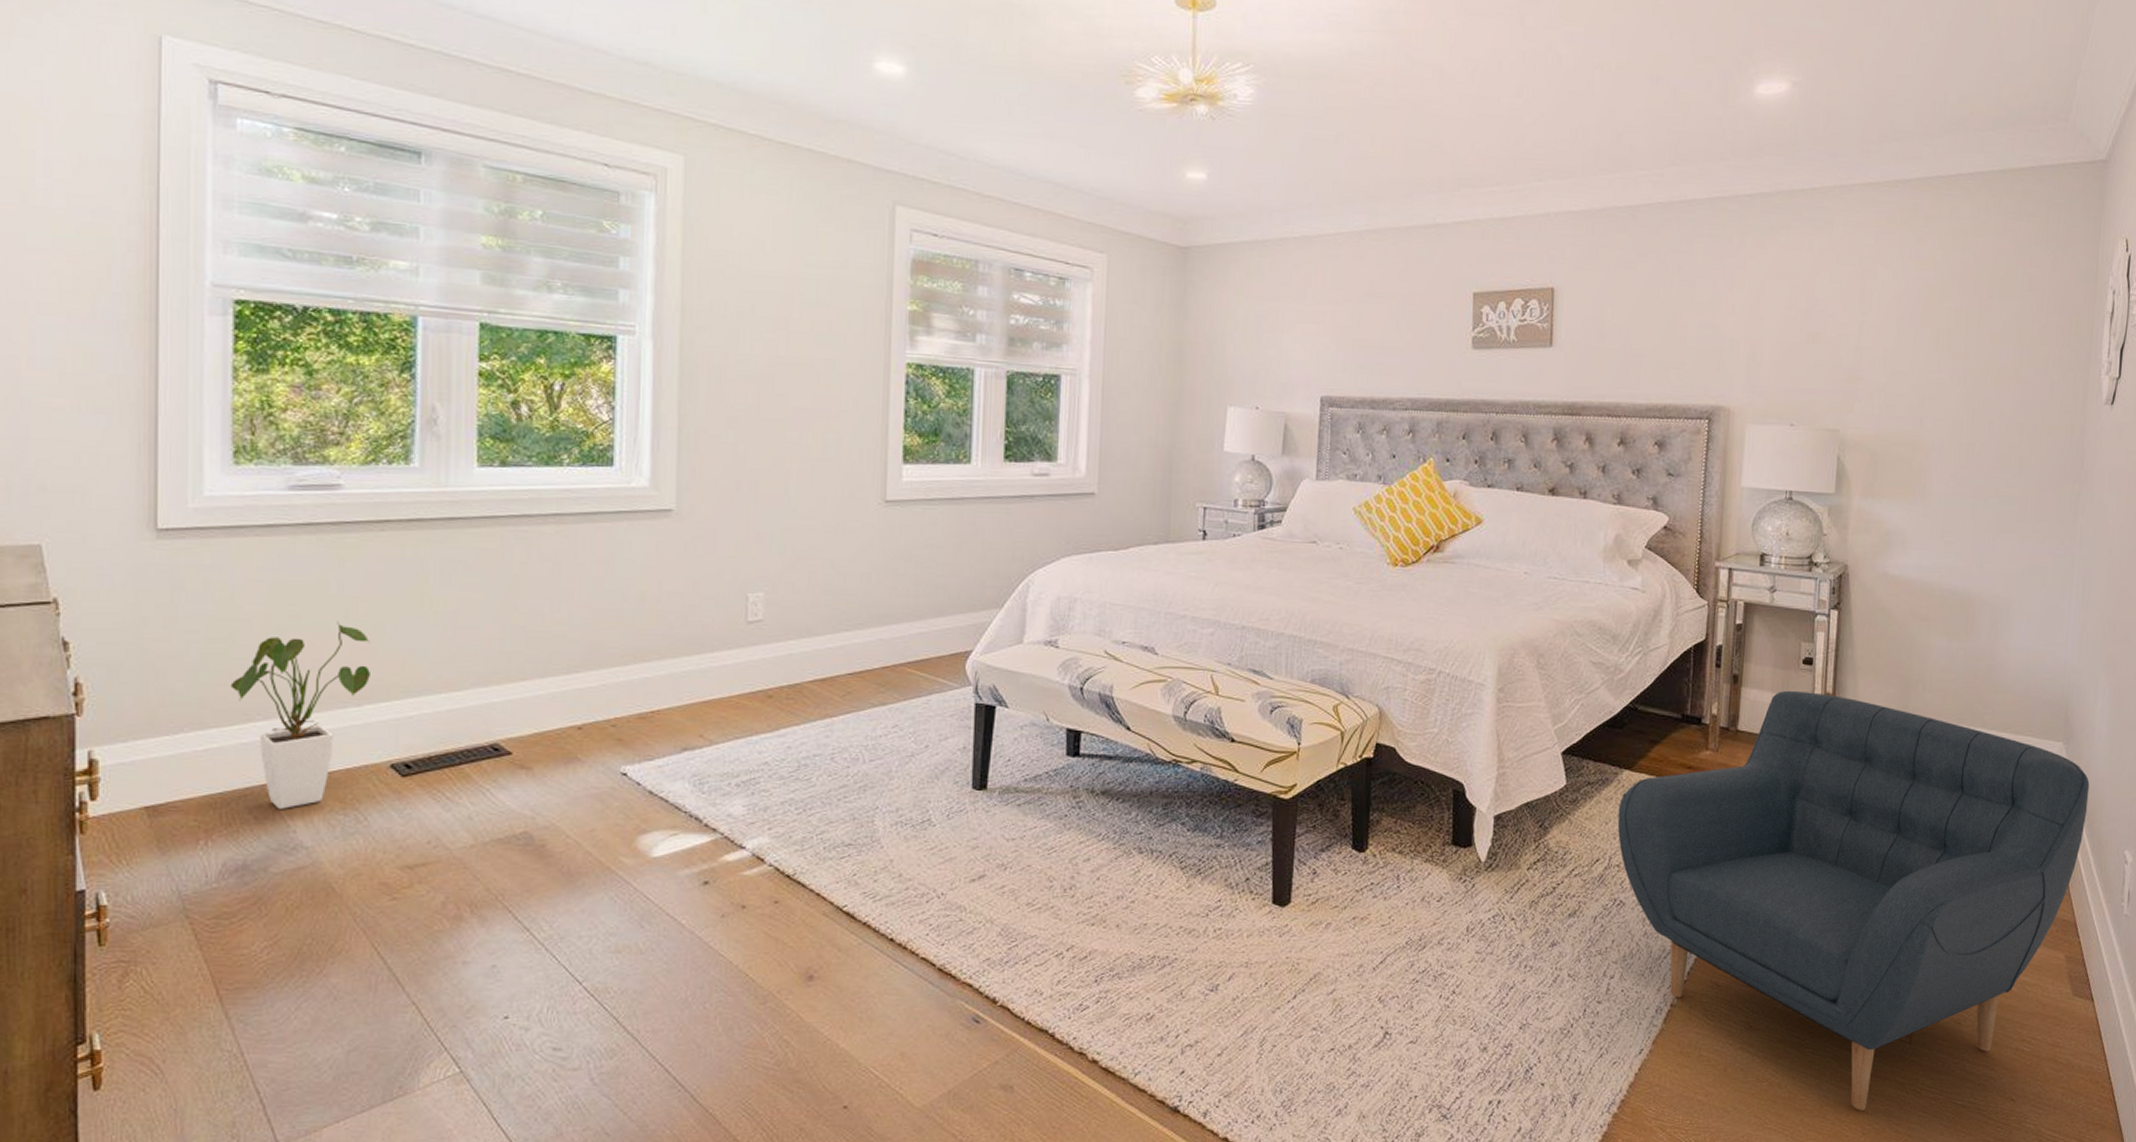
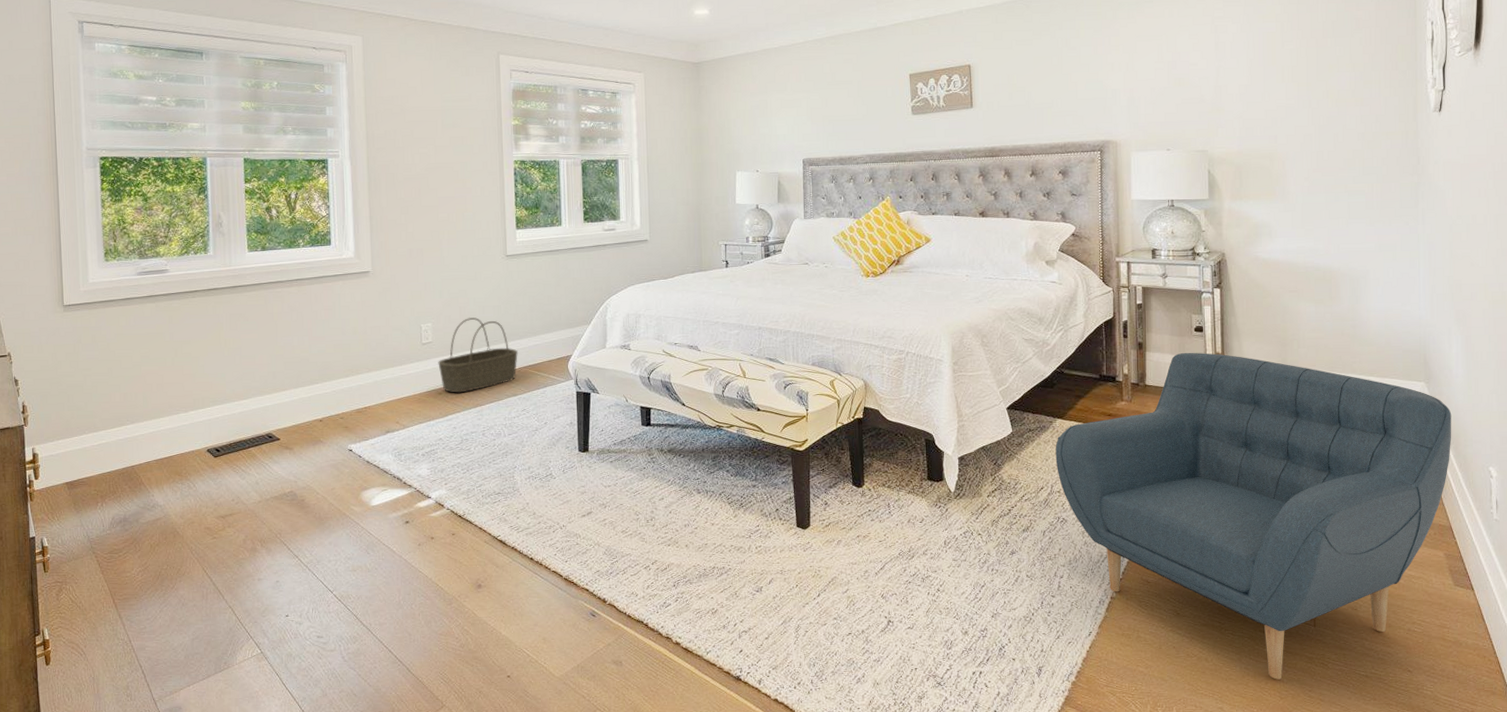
house plant: present [230,621,370,809] -> none [110,358,192,481]
basket: none [770,586,893,697] -> present [438,317,518,393]

